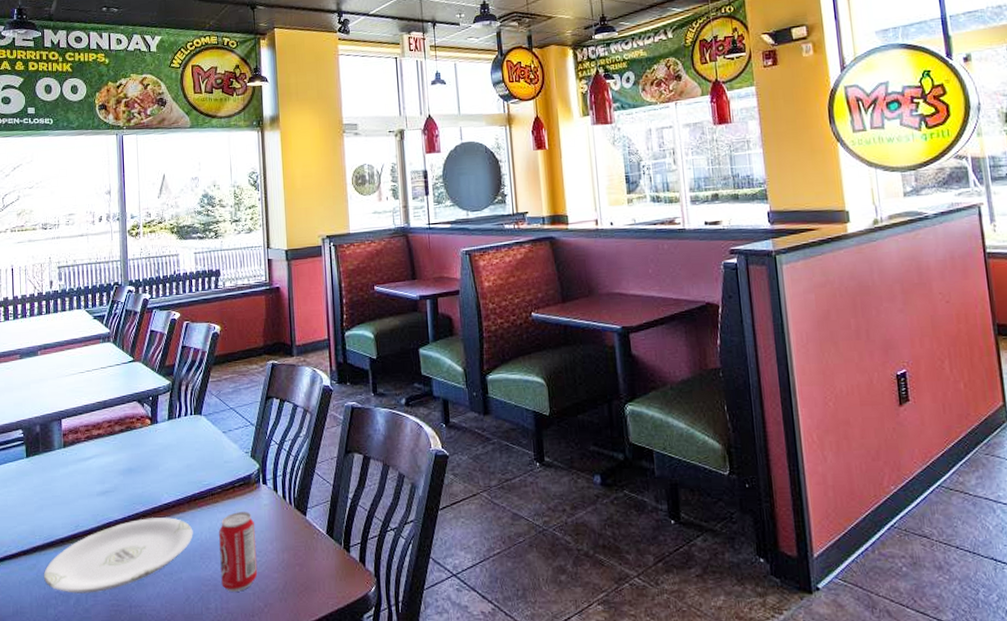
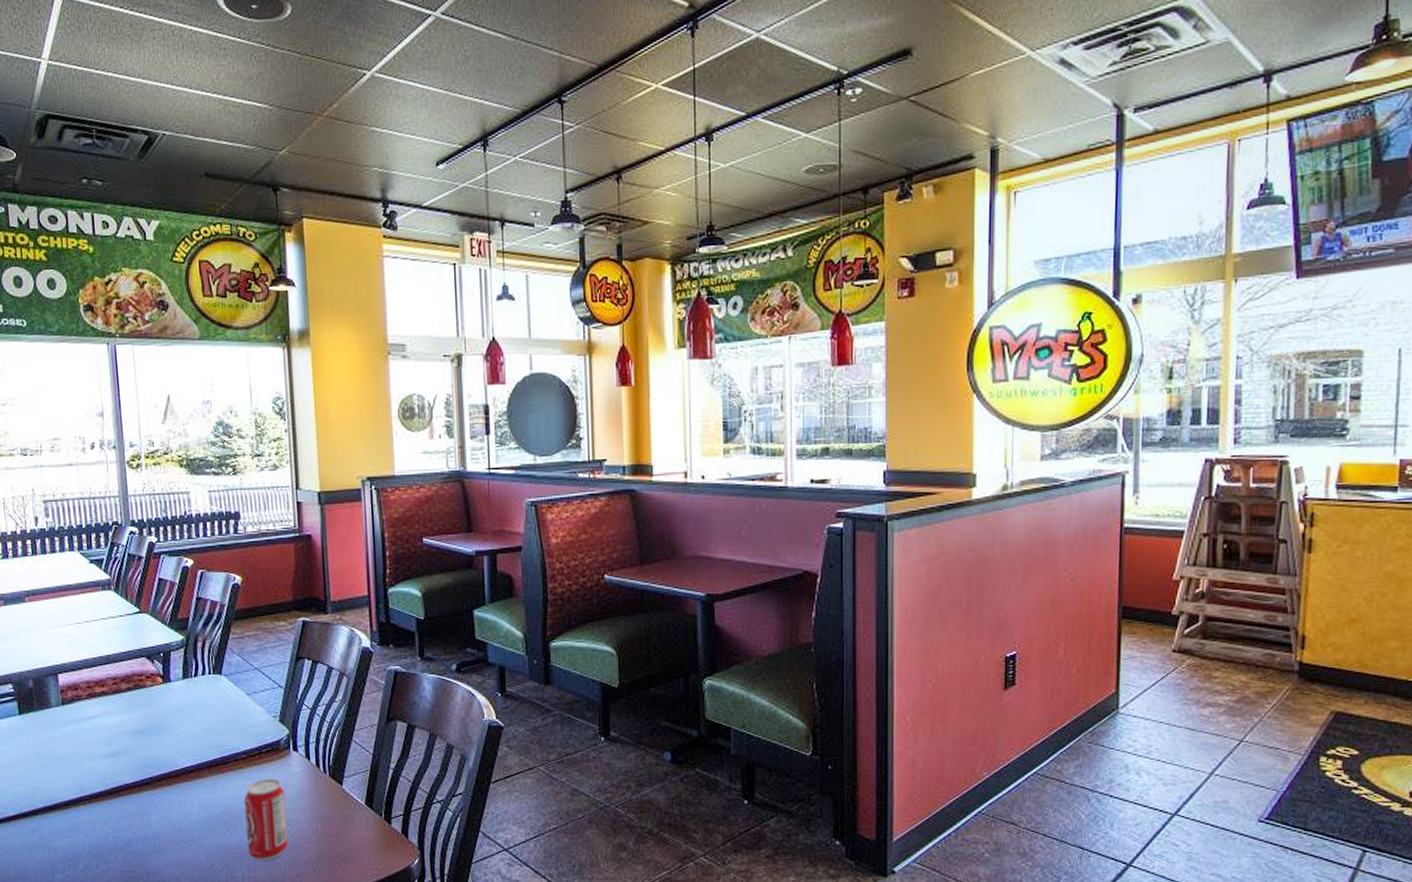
plate: present [43,517,193,594] -> none [46,783,216,859]

